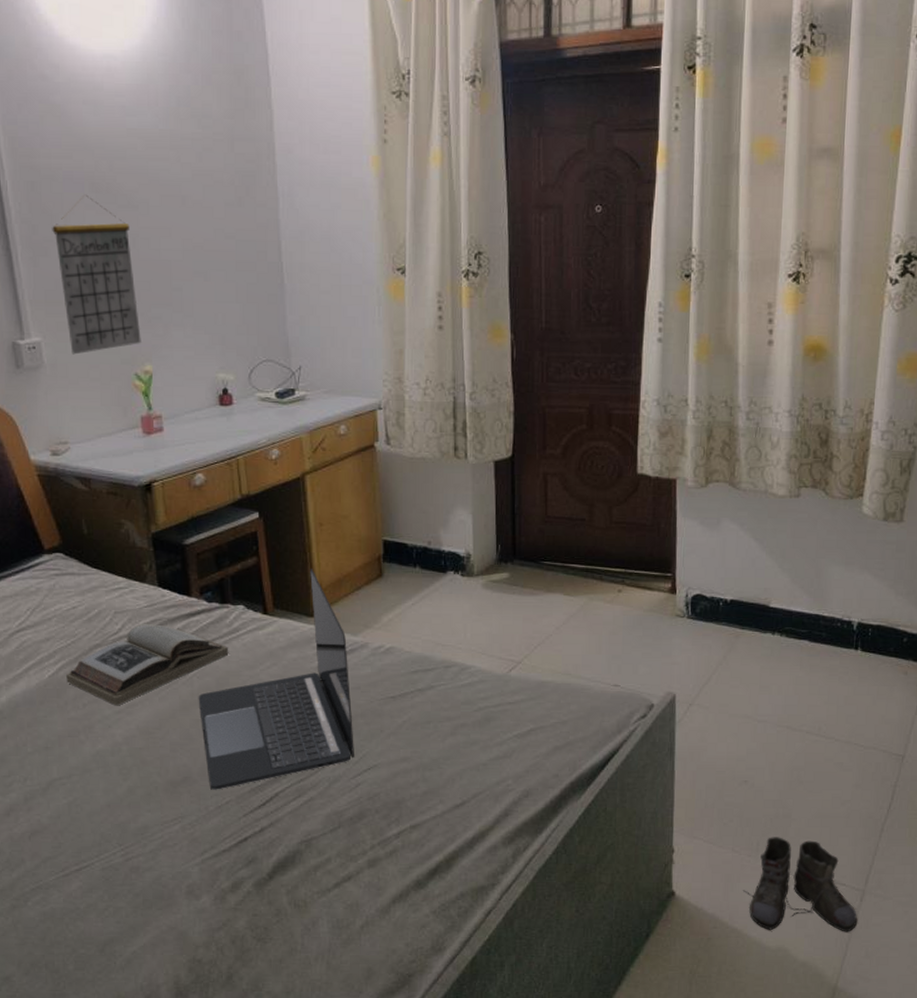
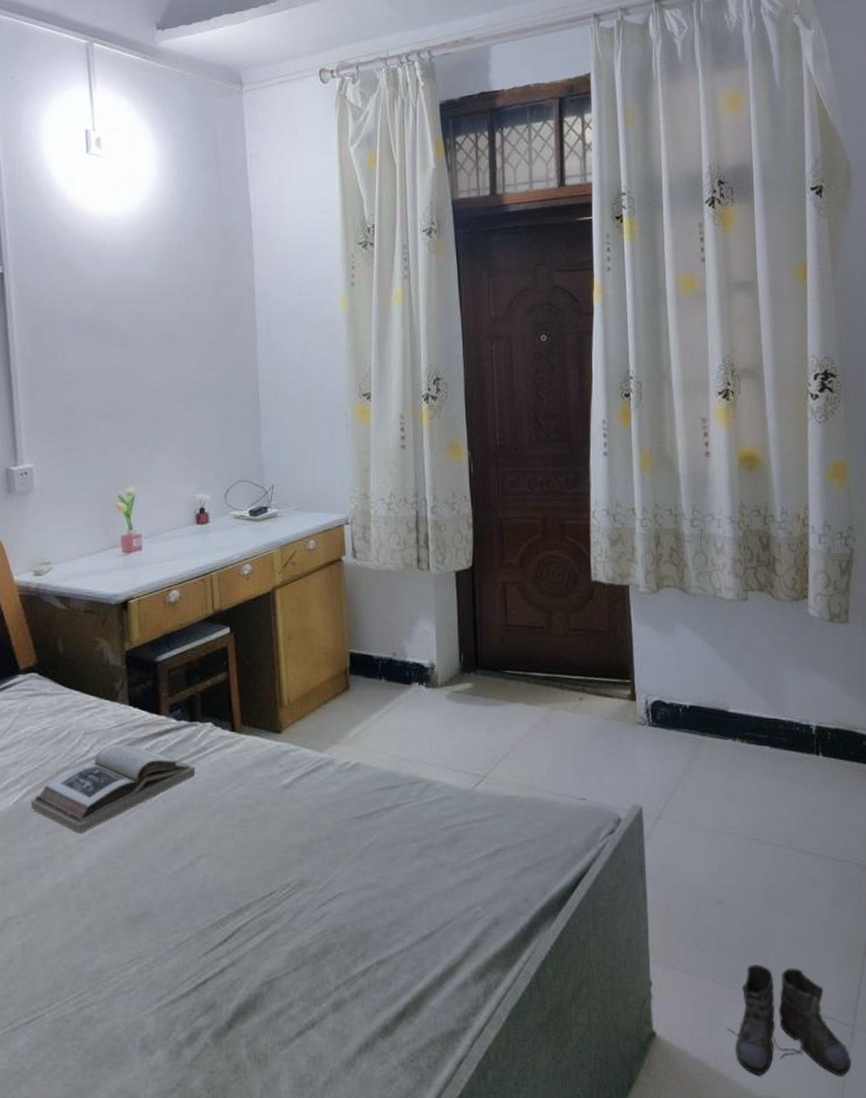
calendar: present [52,194,141,355] -> none [51,335,126,479]
laptop: present [198,569,354,790] -> none [162,683,319,926]

